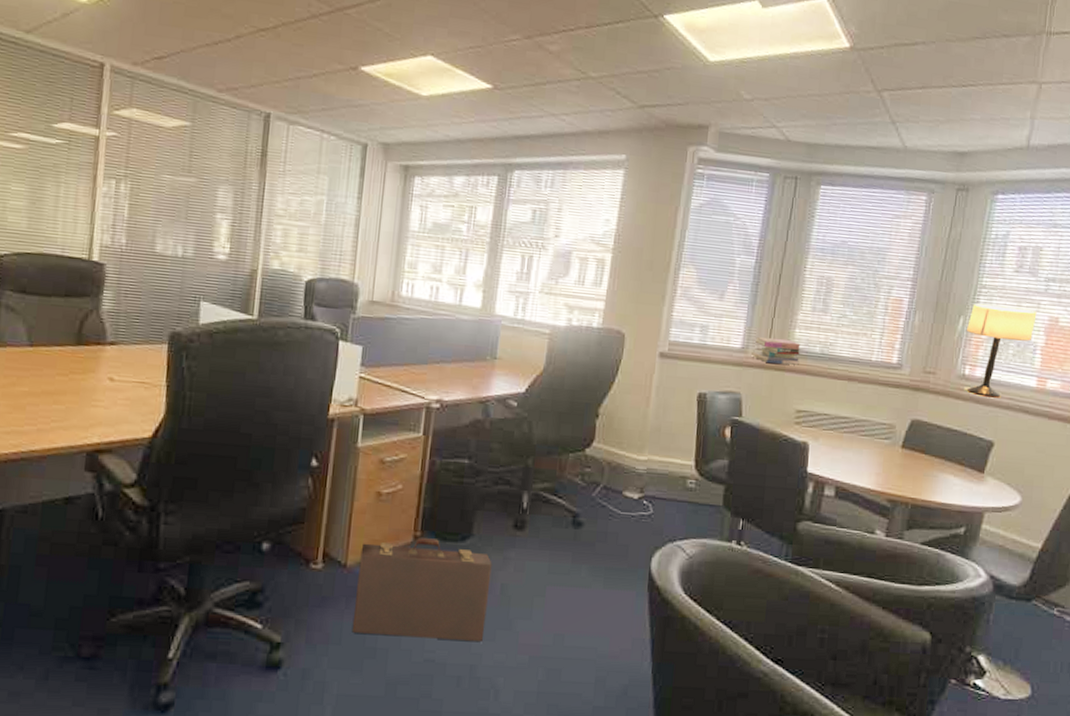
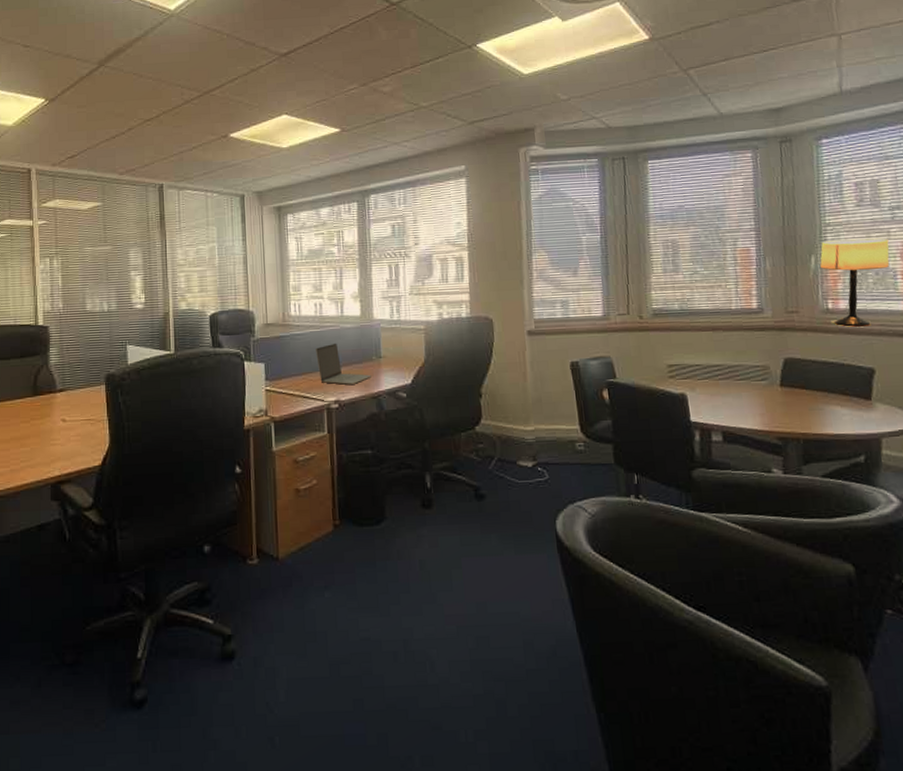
briefcase: present [351,537,492,642] -> none [289,525,412,619]
laptop: none [423,334,482,386] -> present [316,343,371,386]
books: present [750,336,801,365] -> none [613,301,661,326]

